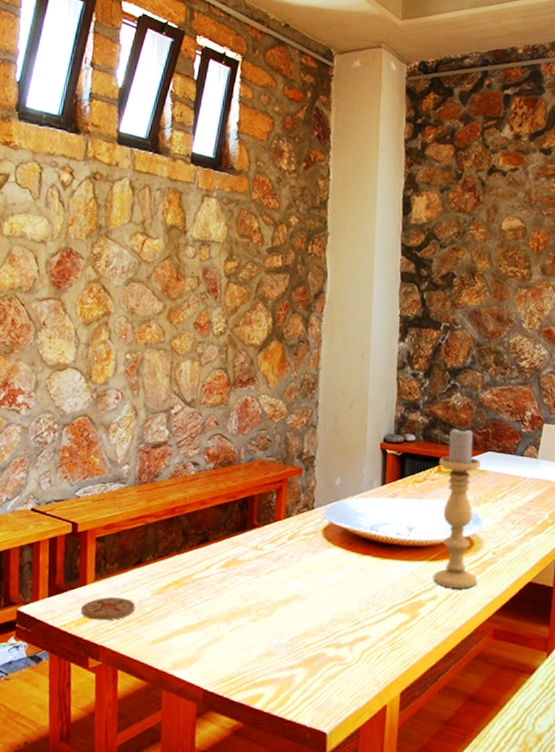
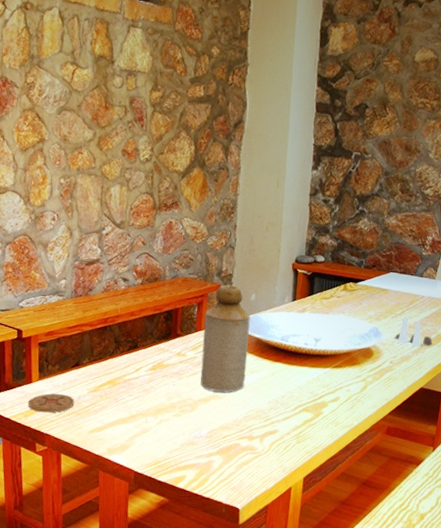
bottle: none [279,468,336,592] -> present [200,284,251,392]
candle holder: present [434,426,481,589] -> none [336,249,383,392]
salt and pepper shaker set: none [497,501,539,536] -> present [395,317,433,348]

